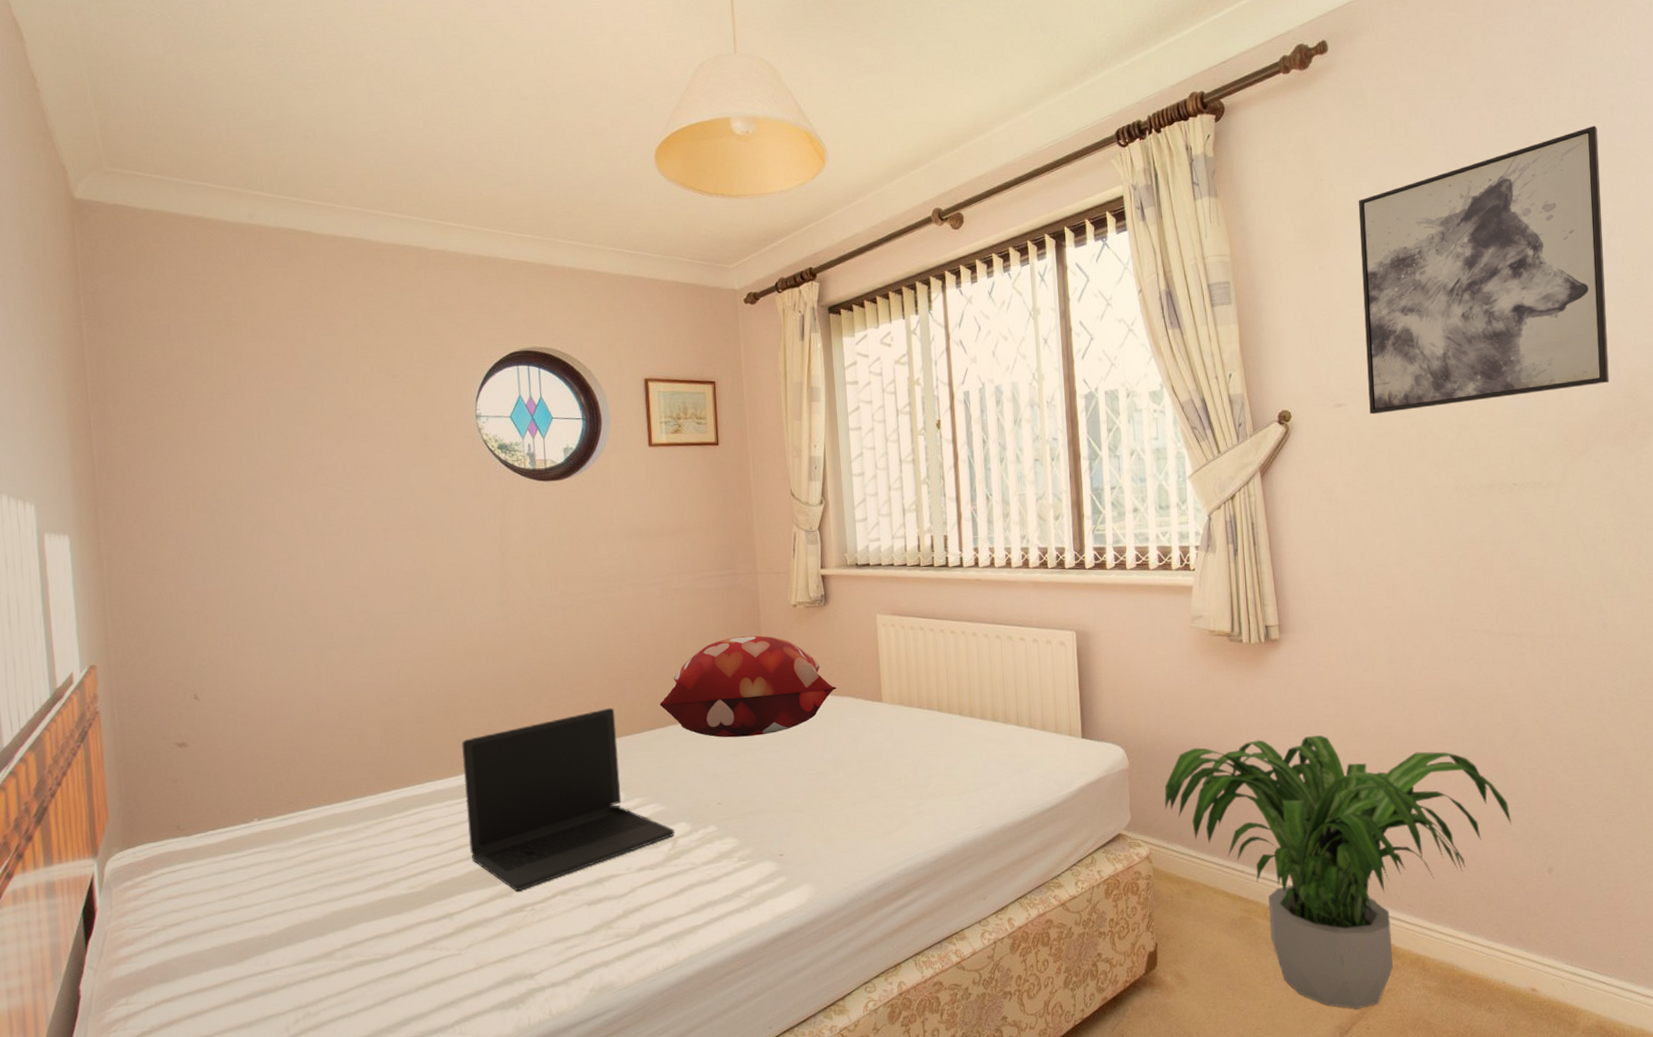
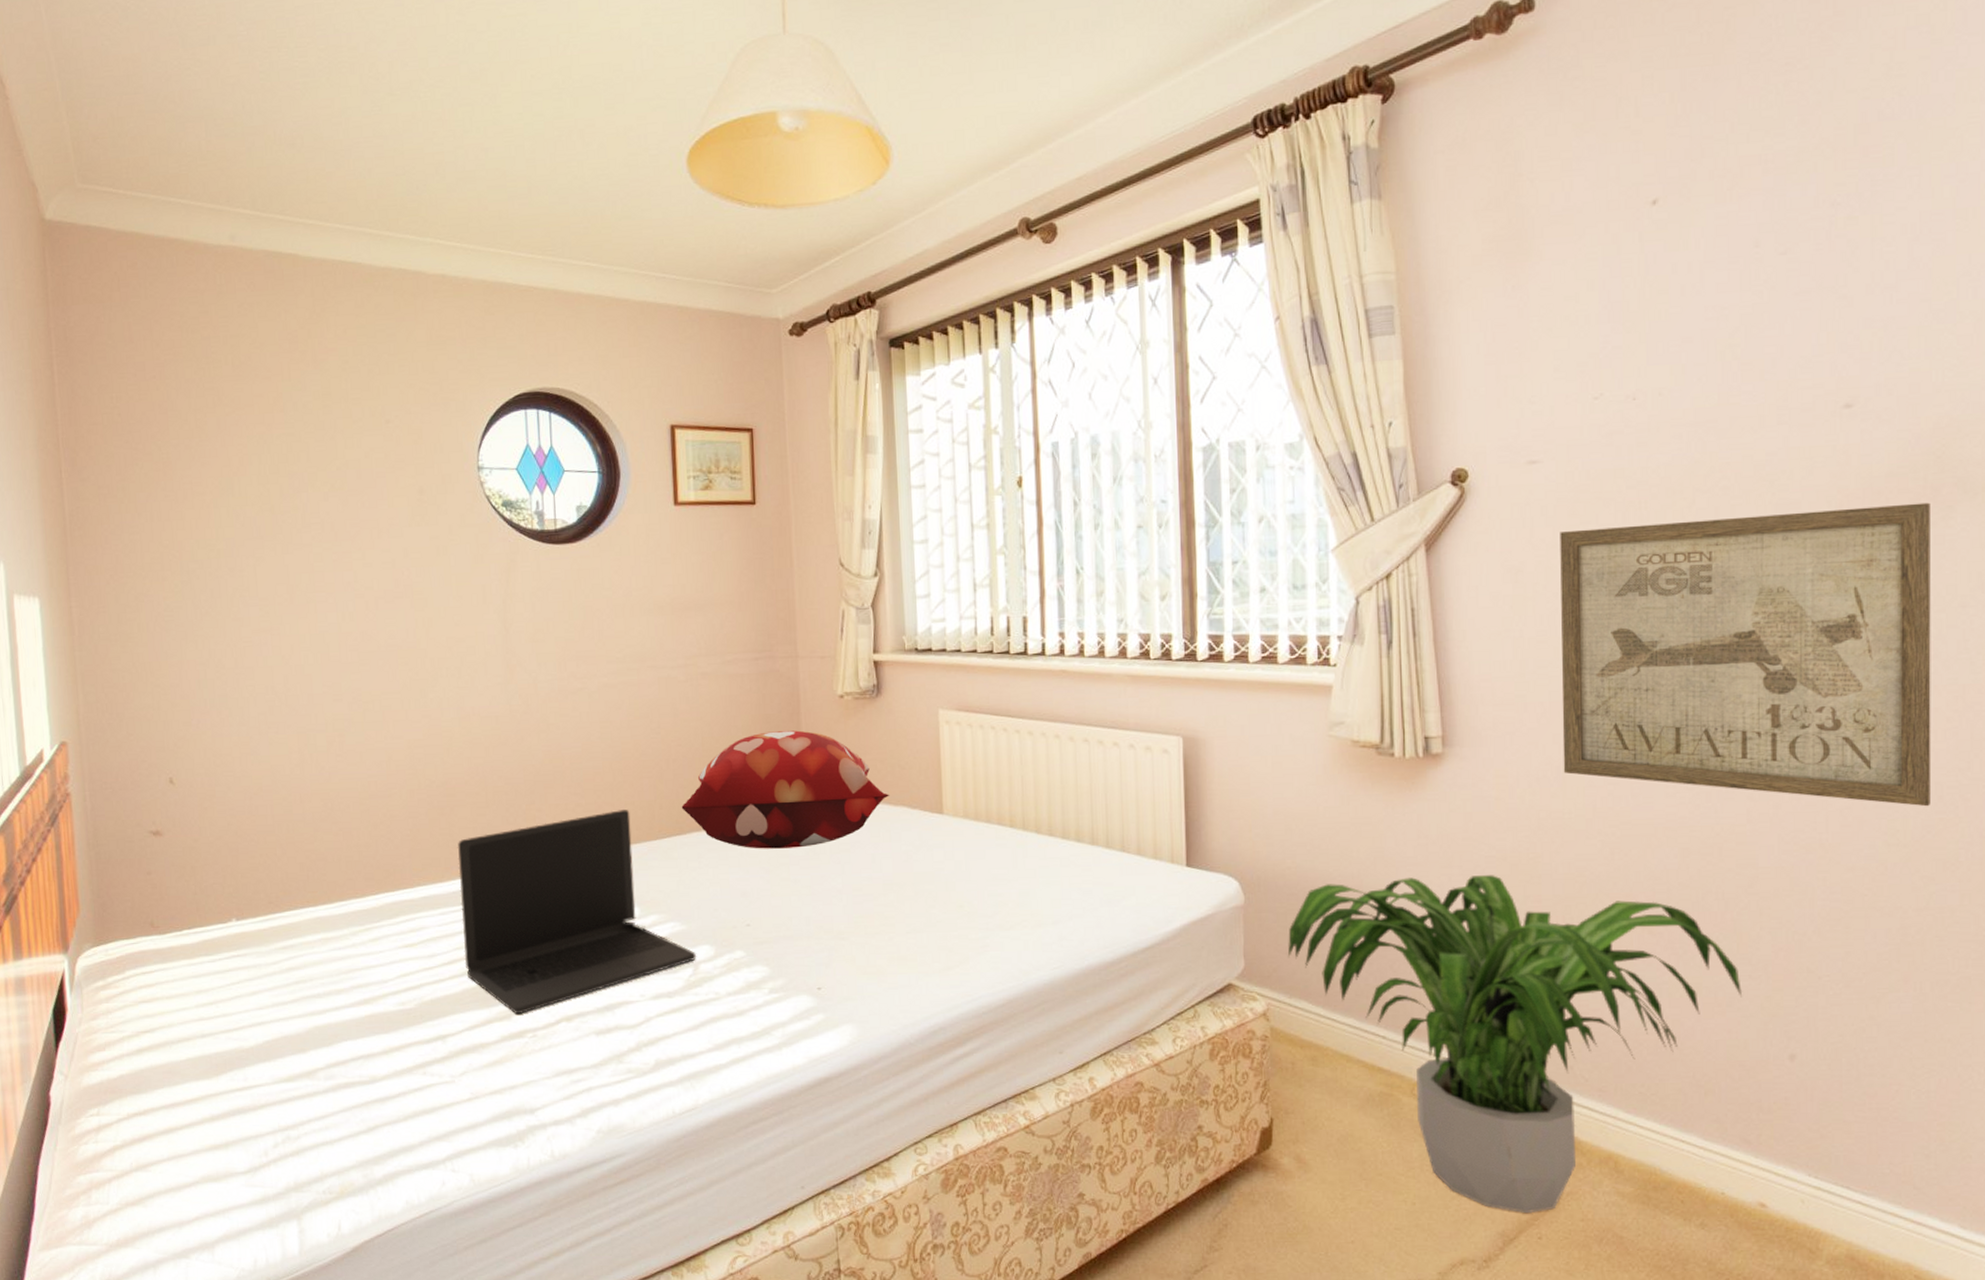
wall art: present [1358,125,1609,415] -> none [1568,97,1904,475]
wall art: none [1362,434,1641,669] -> present [1560,502,1932,807]

